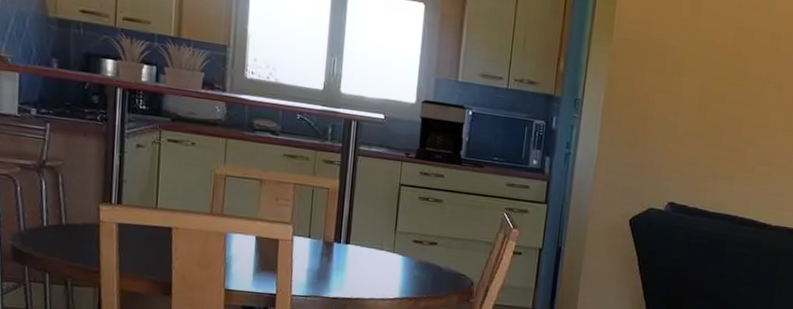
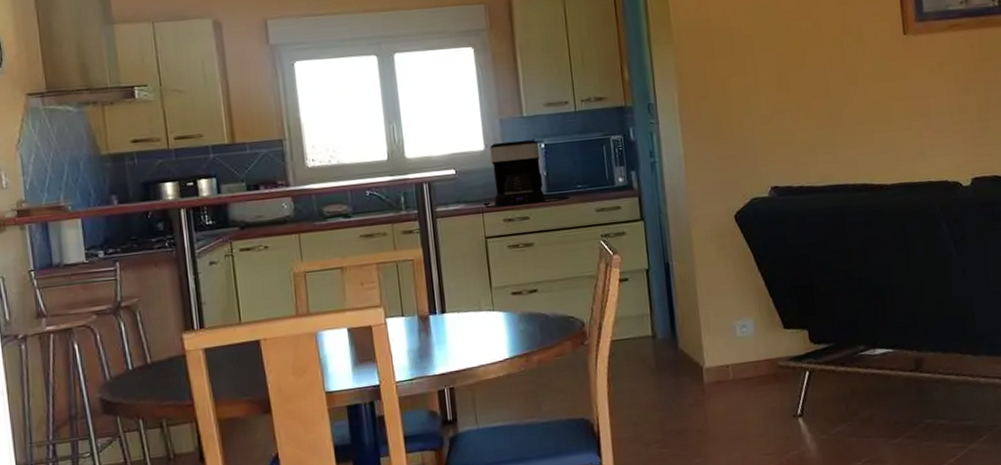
plant: present [110,32,211,91] -> none [165,146,269,200]

